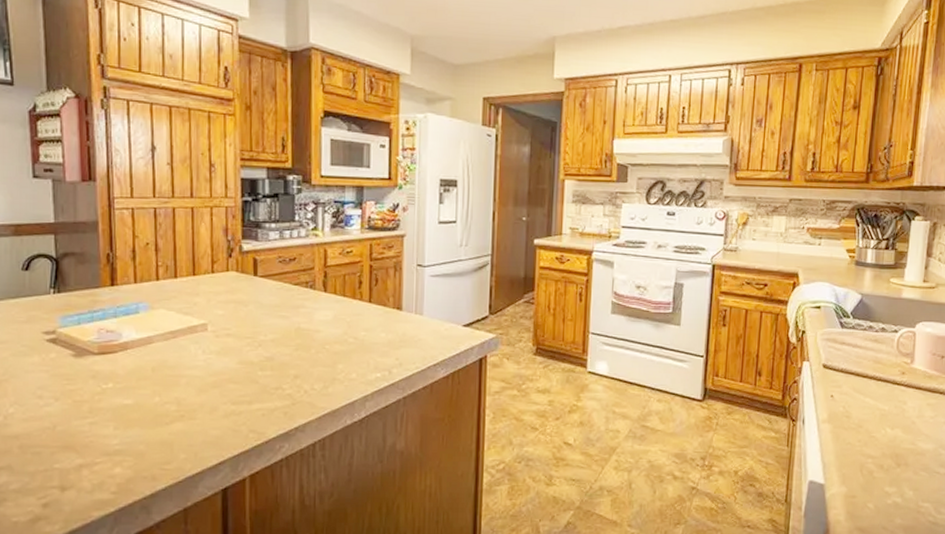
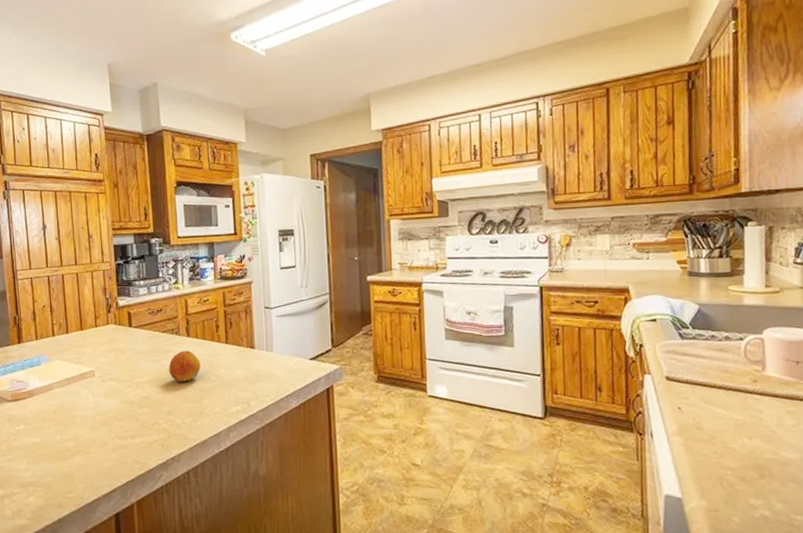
fruit: none [299,307,337,342] -> present [169,351,201,381]

